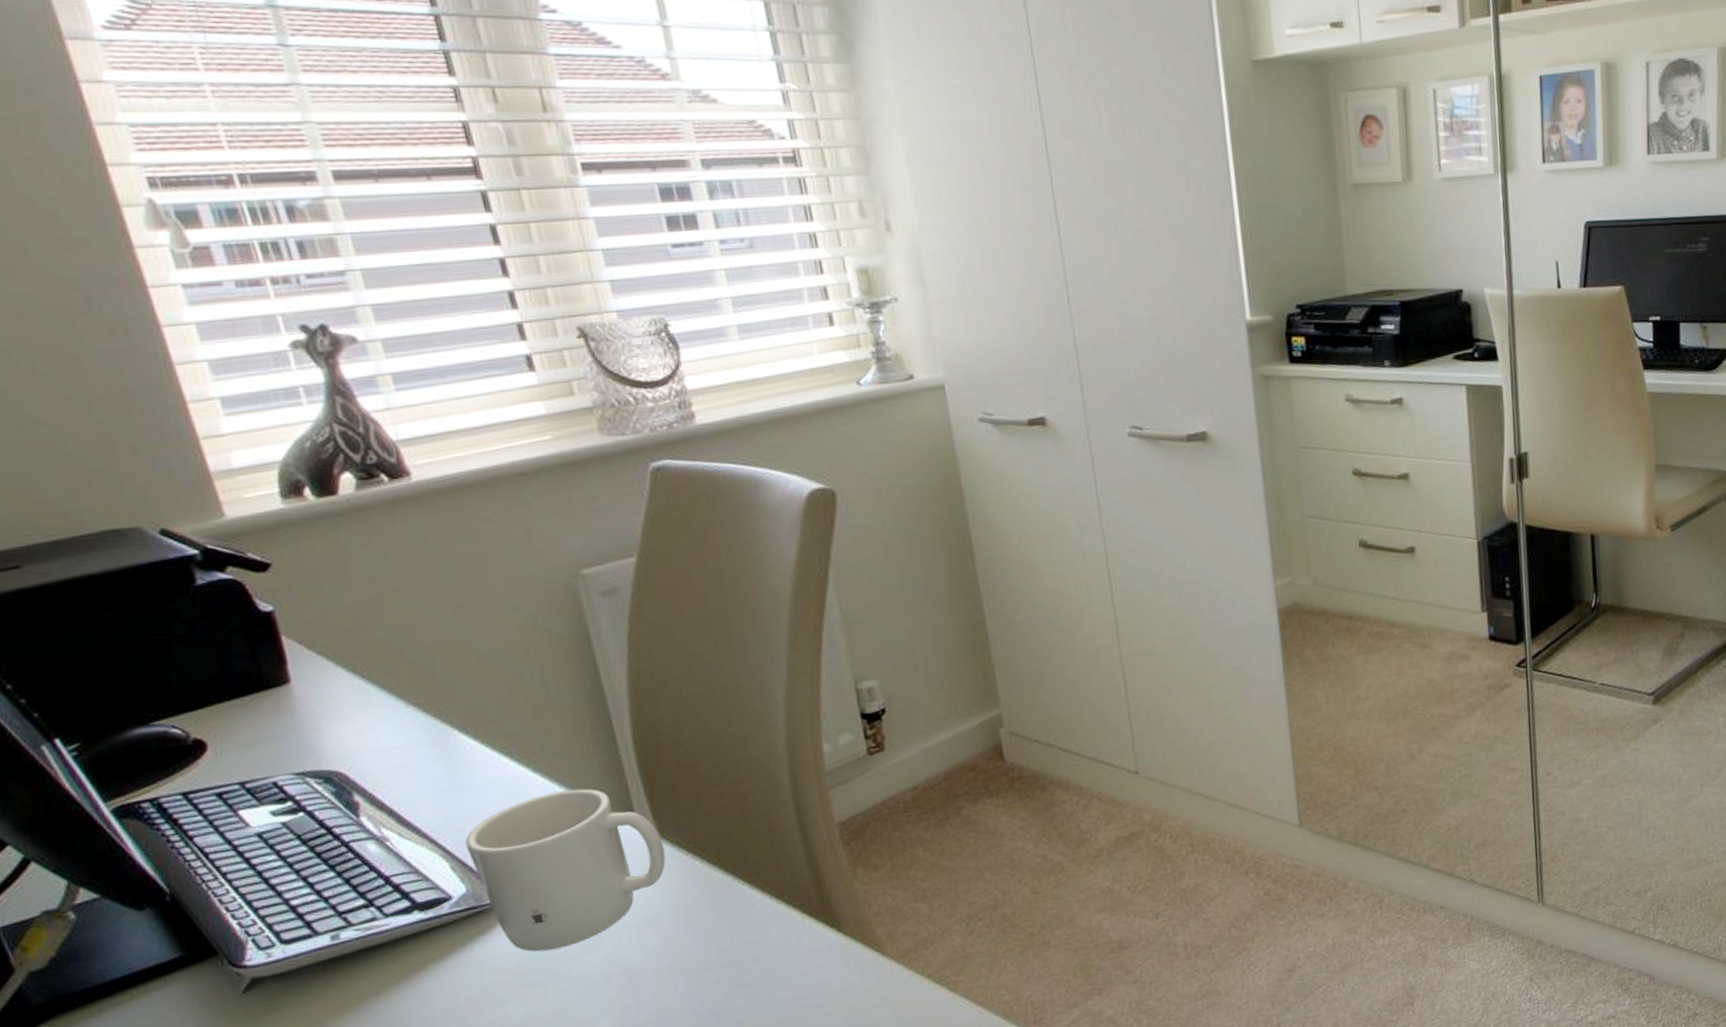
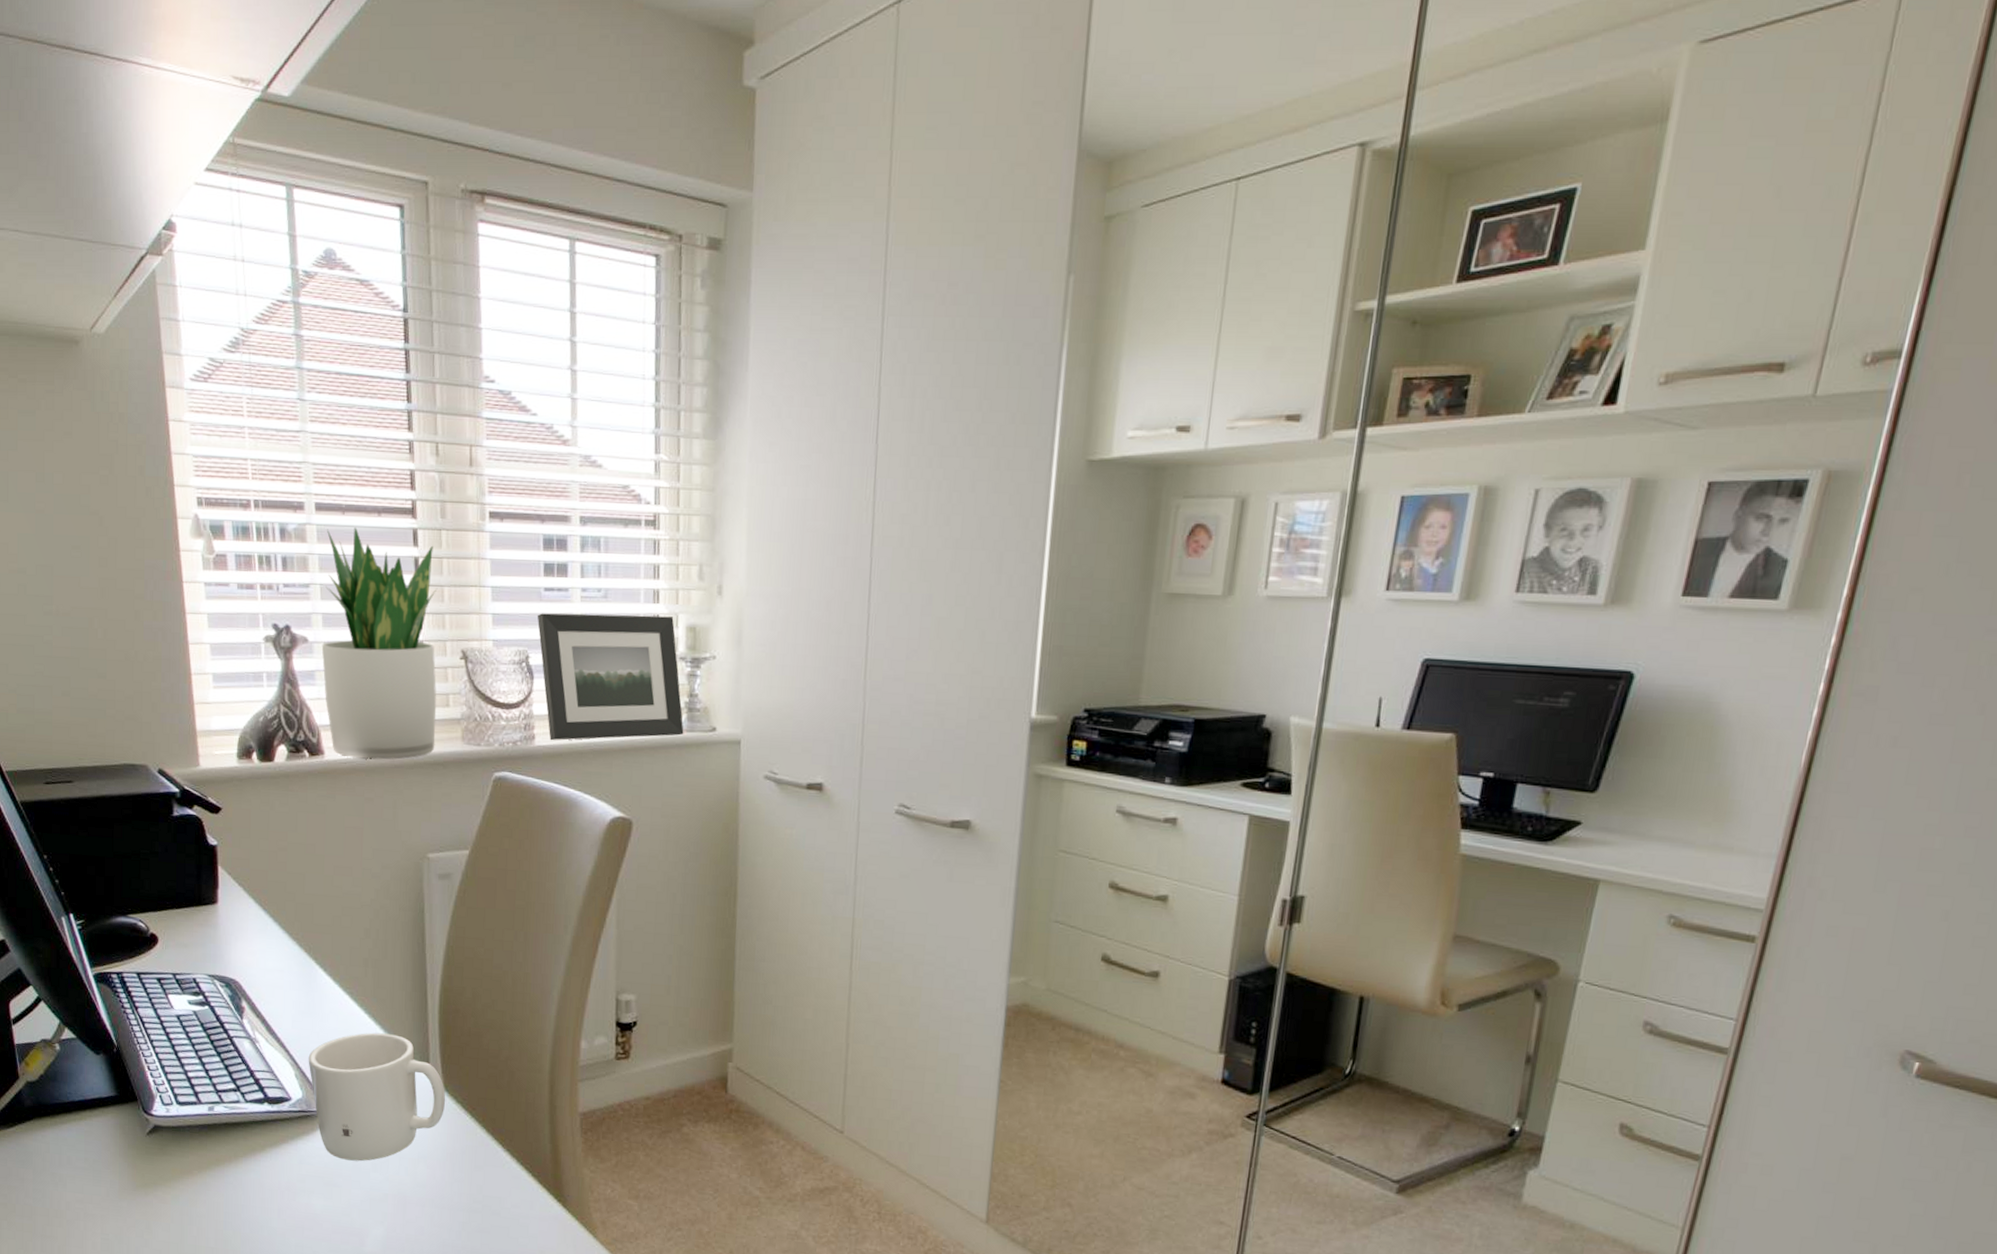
planter: none [357,196,565,474] -> present [321,527,438,760]
picture frame: none [668,260,877,417] -> present [537,613,684,741]

